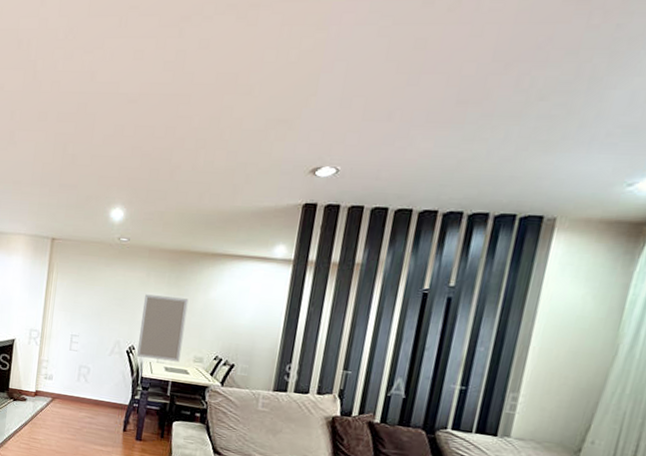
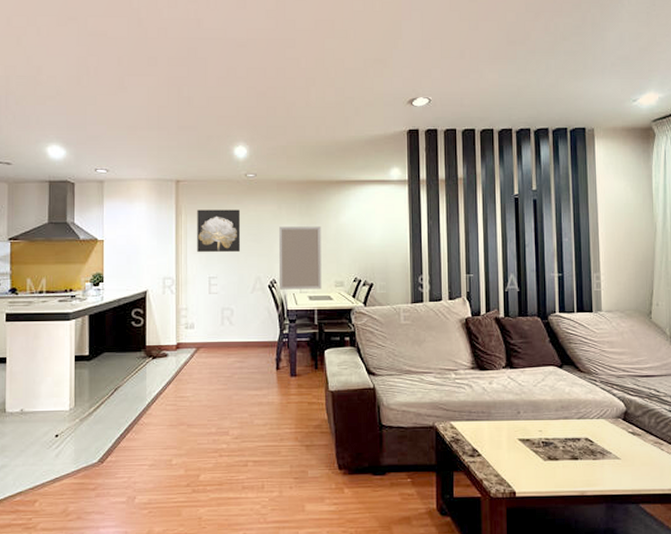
wall art: none [63,268,110,314] -> present [197,209,241,253]

